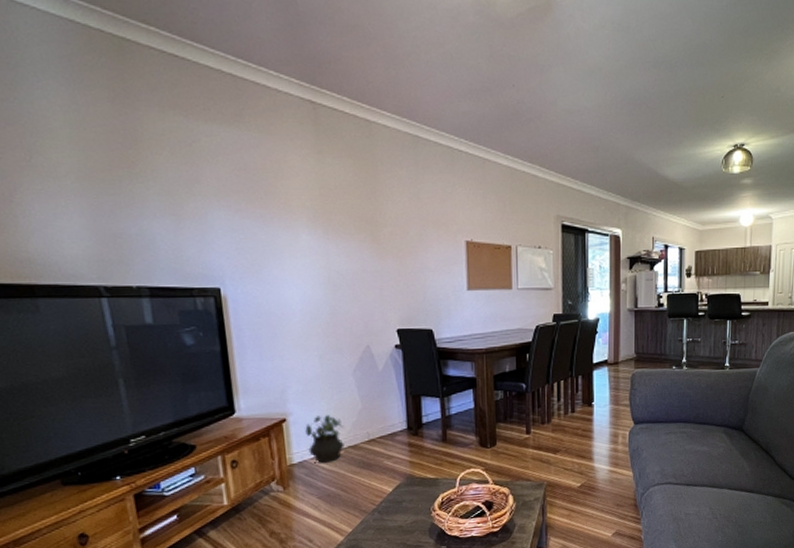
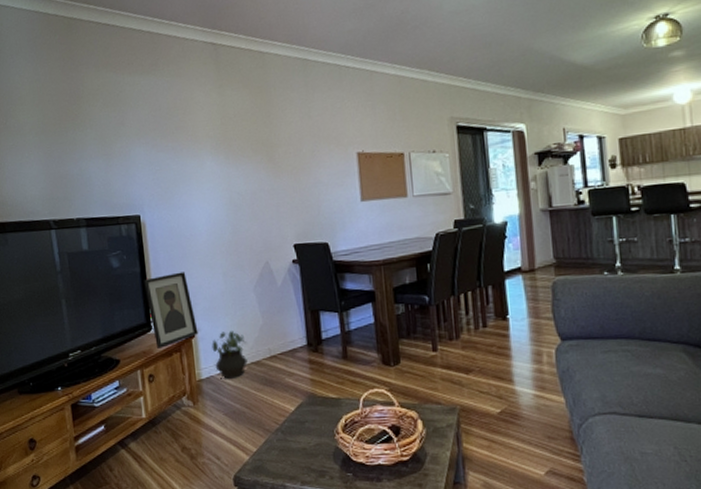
picture frame: none [224,353,290,433] -> present [143,272,199,348]

